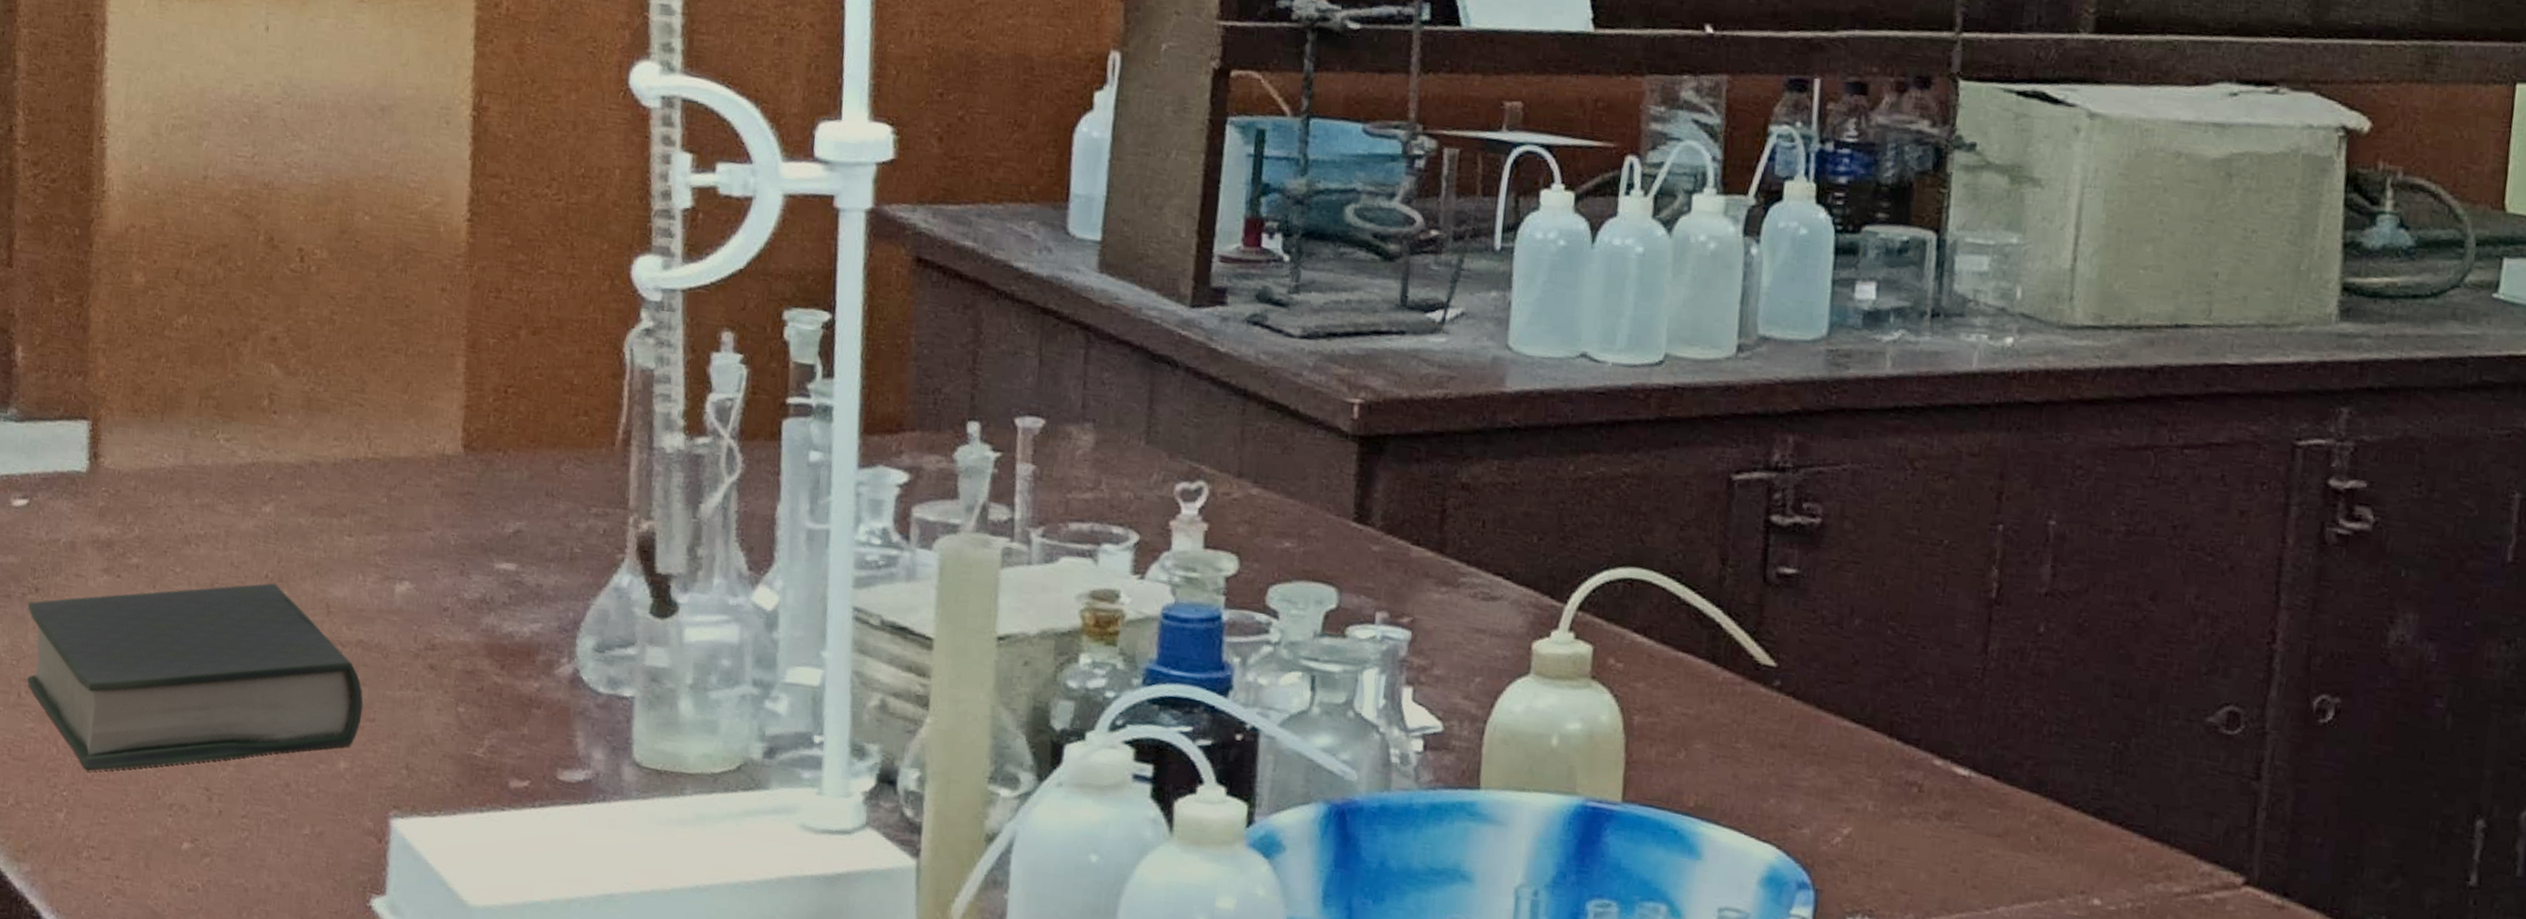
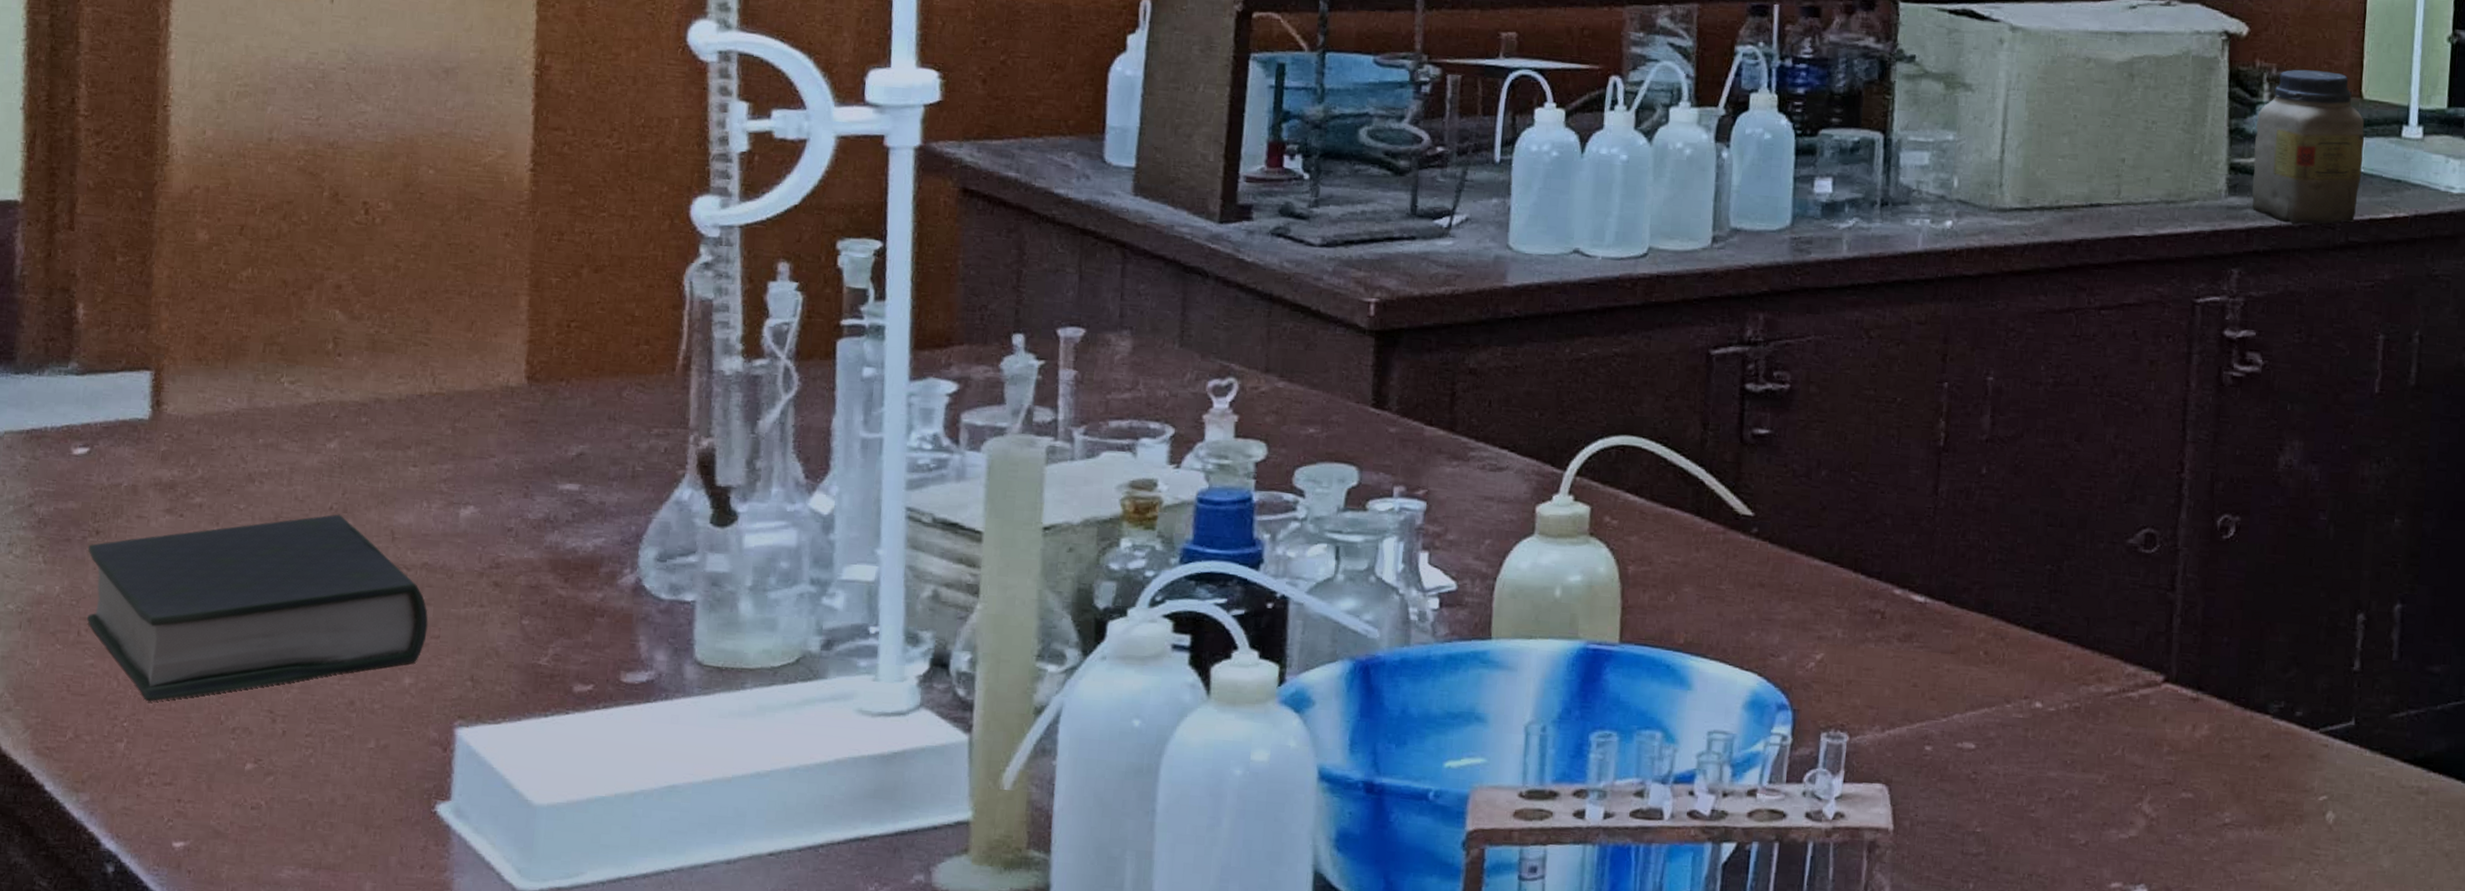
jar: none [2368,174,2507,360] -> present [2252,69,2365,226]

